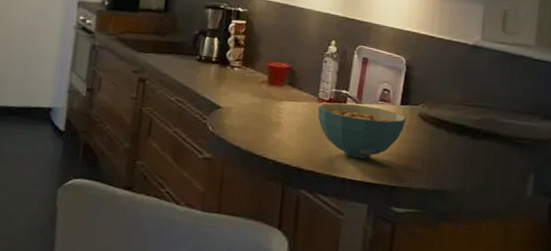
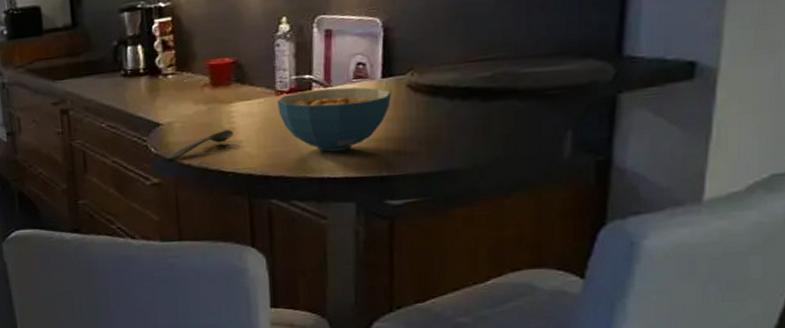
spoon: none [221,122,280,140] -> present [167,130,234,160]

